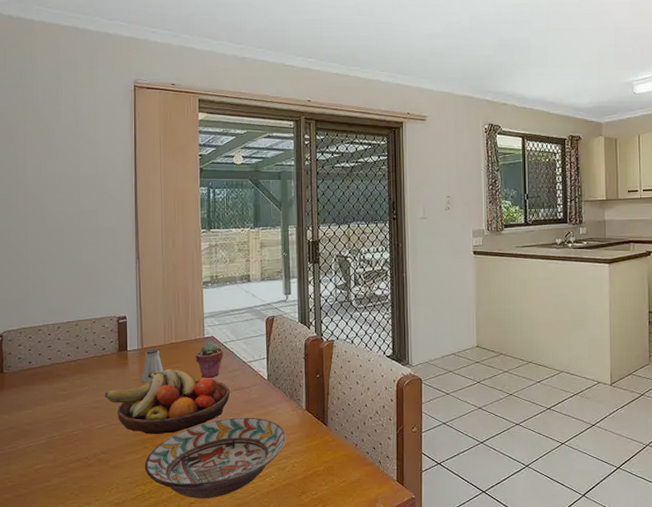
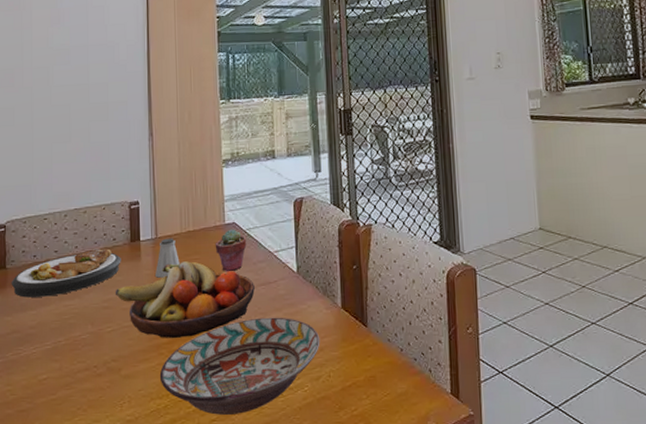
plate: none [8,357,110,399] -> present [11,248,121,298]

